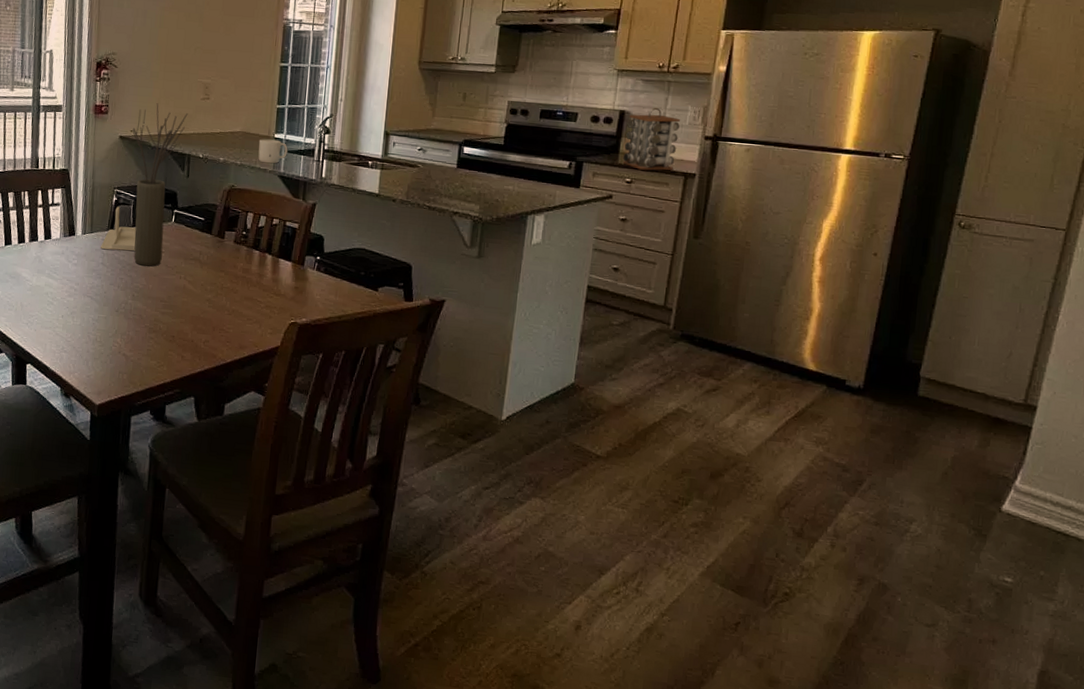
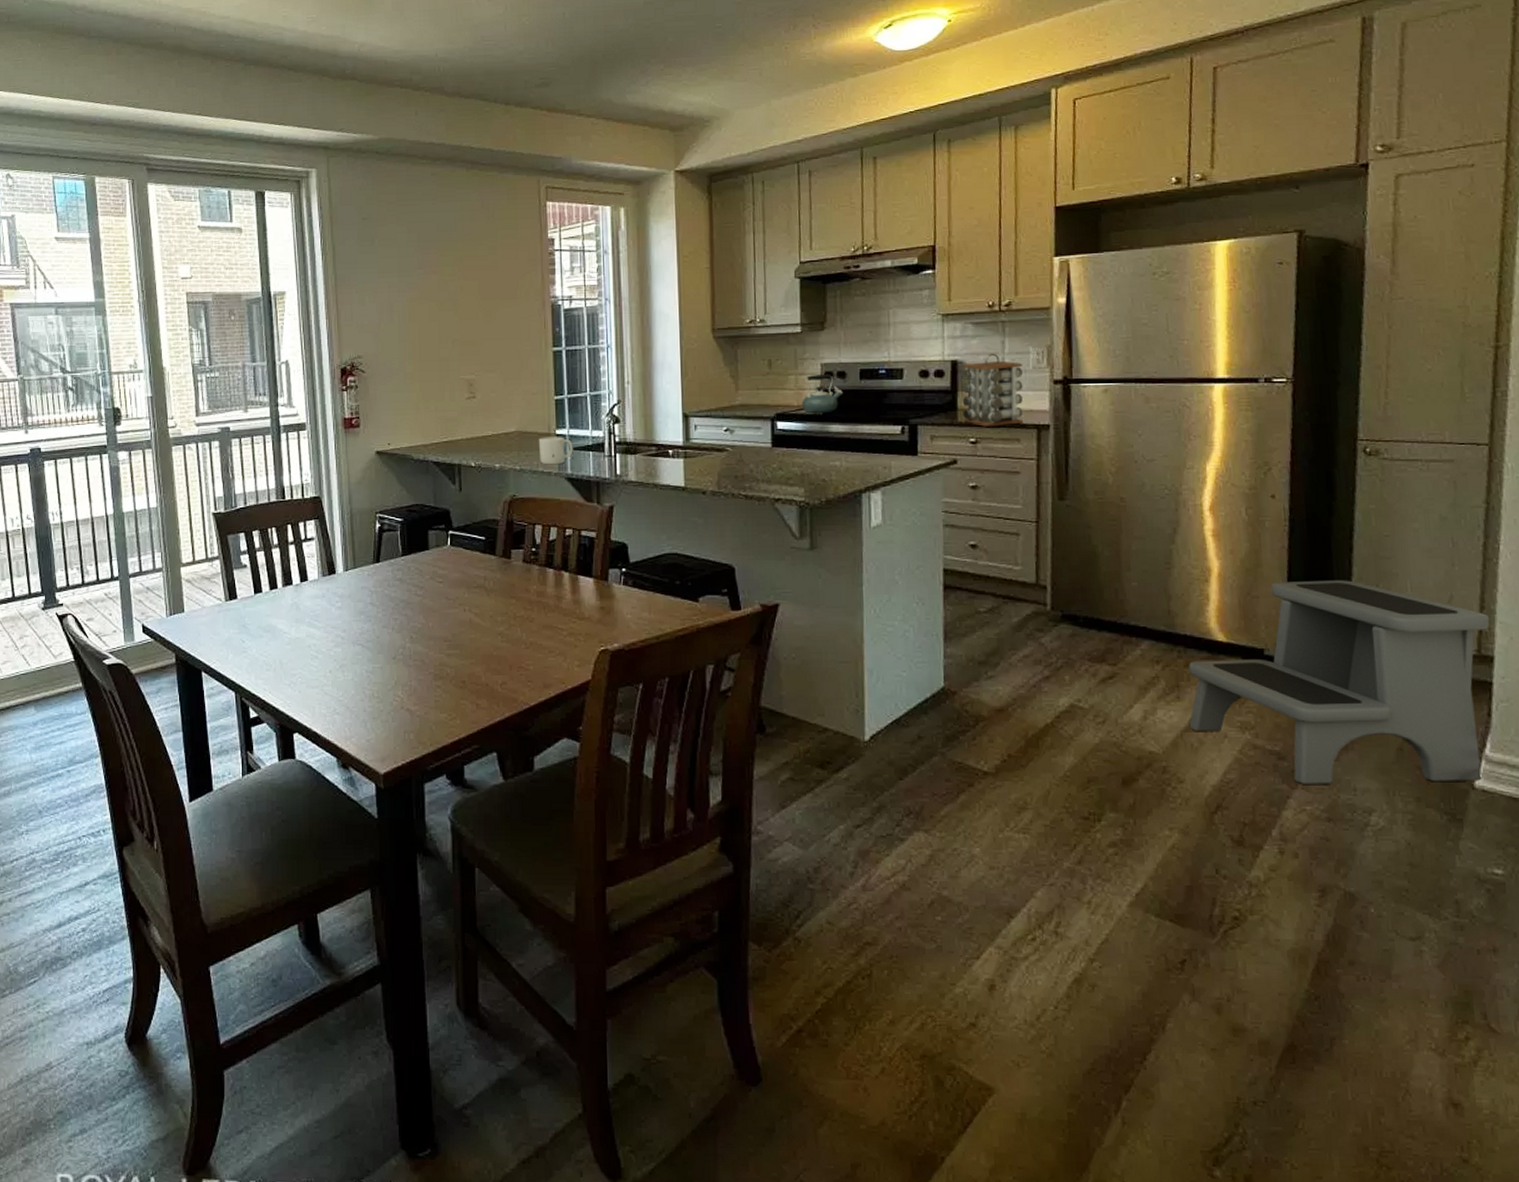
napkin holder: present [101,206,136,251] -> none [367,534,408,587]
vase: present [132,103,188,267] -> none [390,409,453,601]
kettle: none [487,110,524,145] -> present [801,375,843,414]
step stool: none [773,326,1040,506] -> present [1188,580,1490,786]

